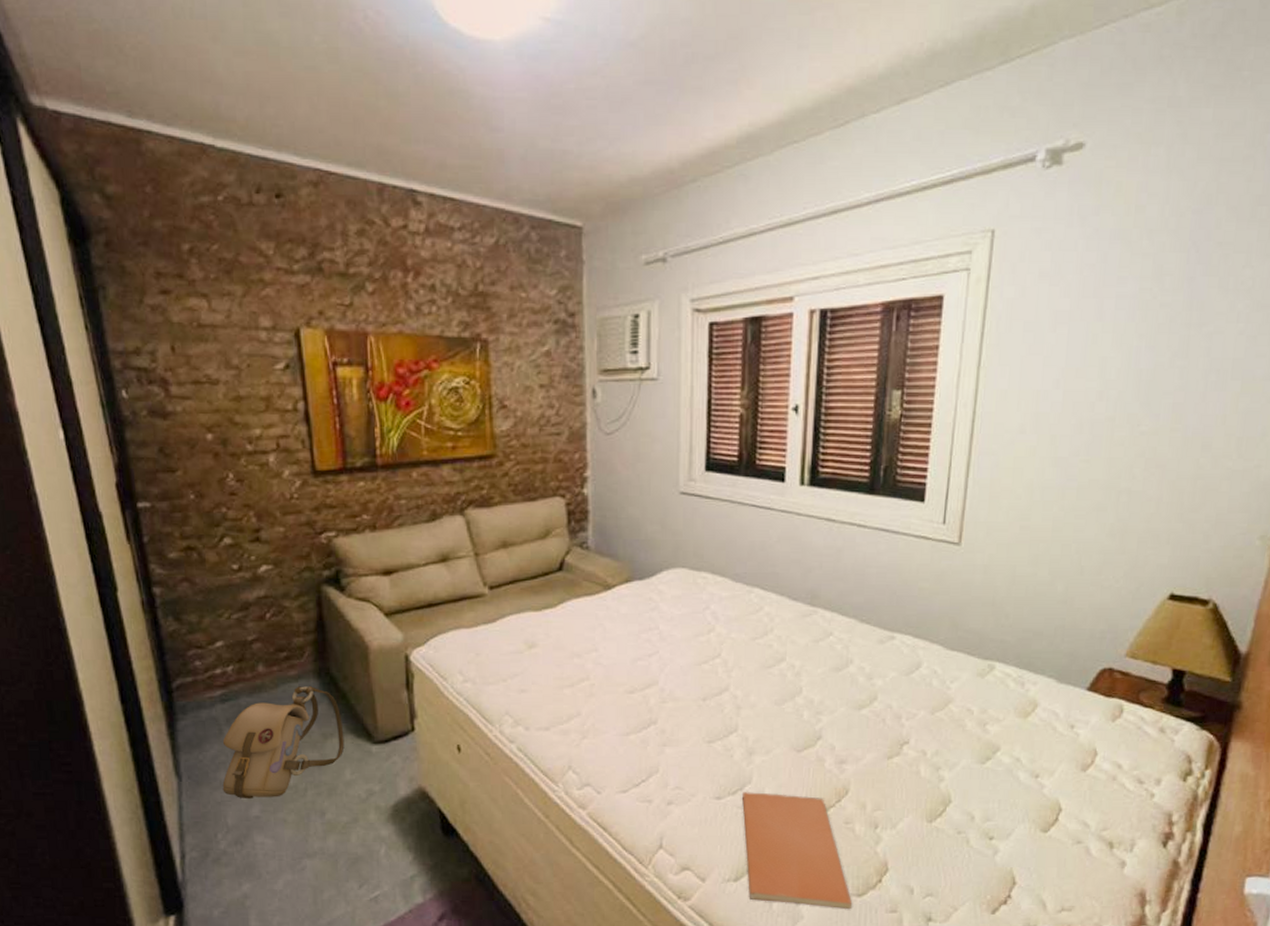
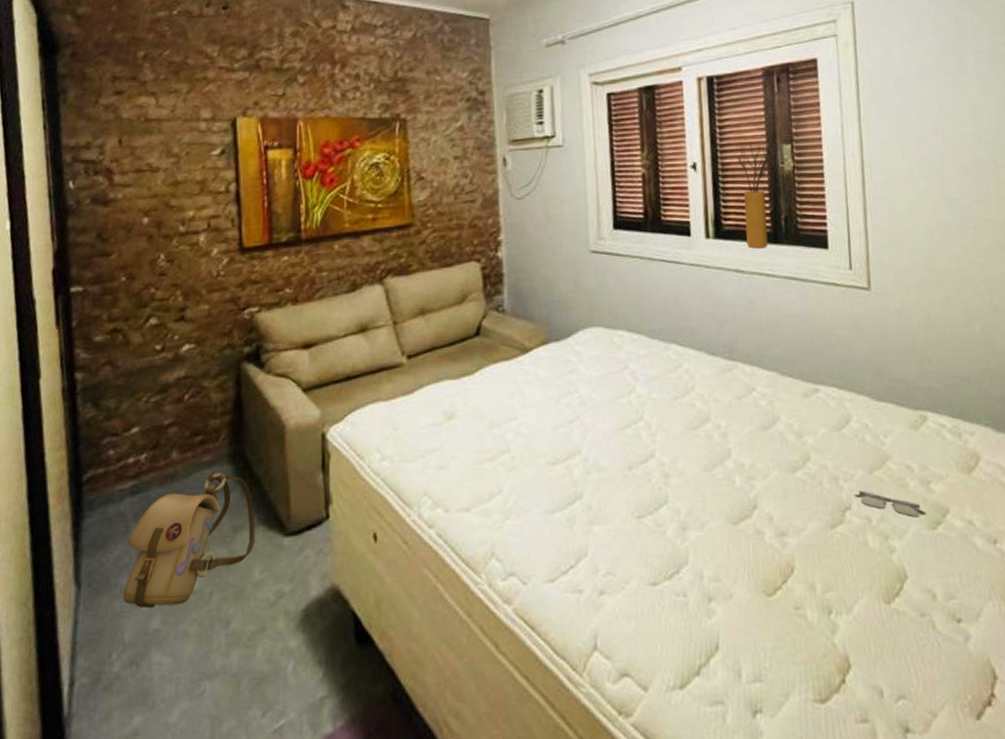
book: present [742,791,853,909] -> none [680,574,817,720]
vase: none [842,385,887,498] -> present [738,141,777,249]
glasses: none [914,728,978,753] -> present [854,490,926,518]

